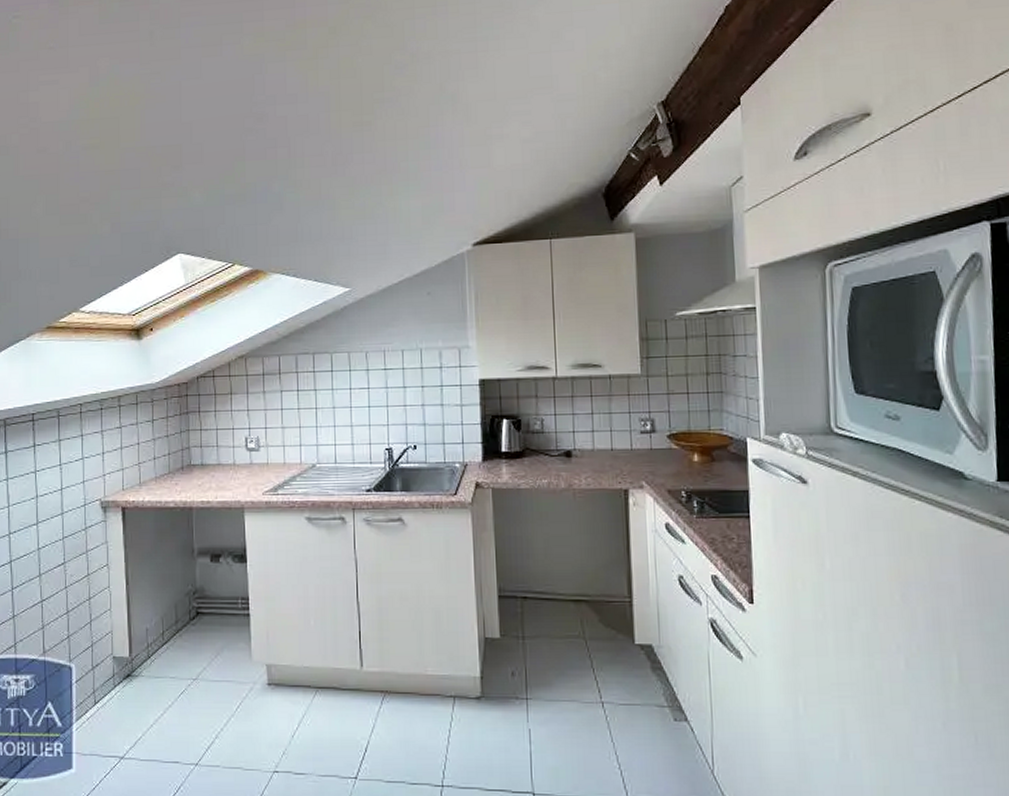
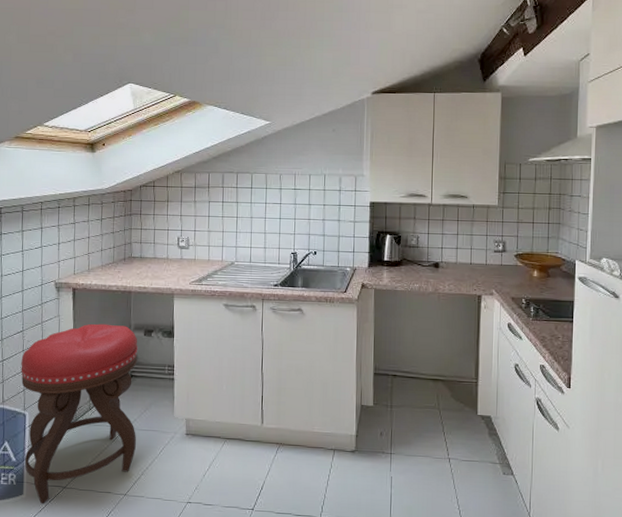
stool: none [64,549,207,780] -> present [21,323,139,505]

